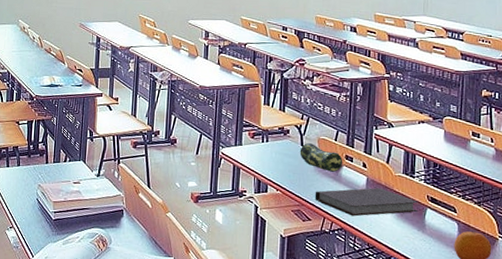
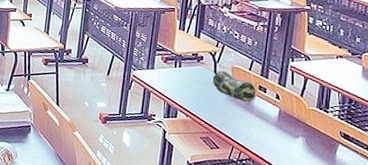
notebook: present [315,188,418,217] -> none [224,119,330,148]

